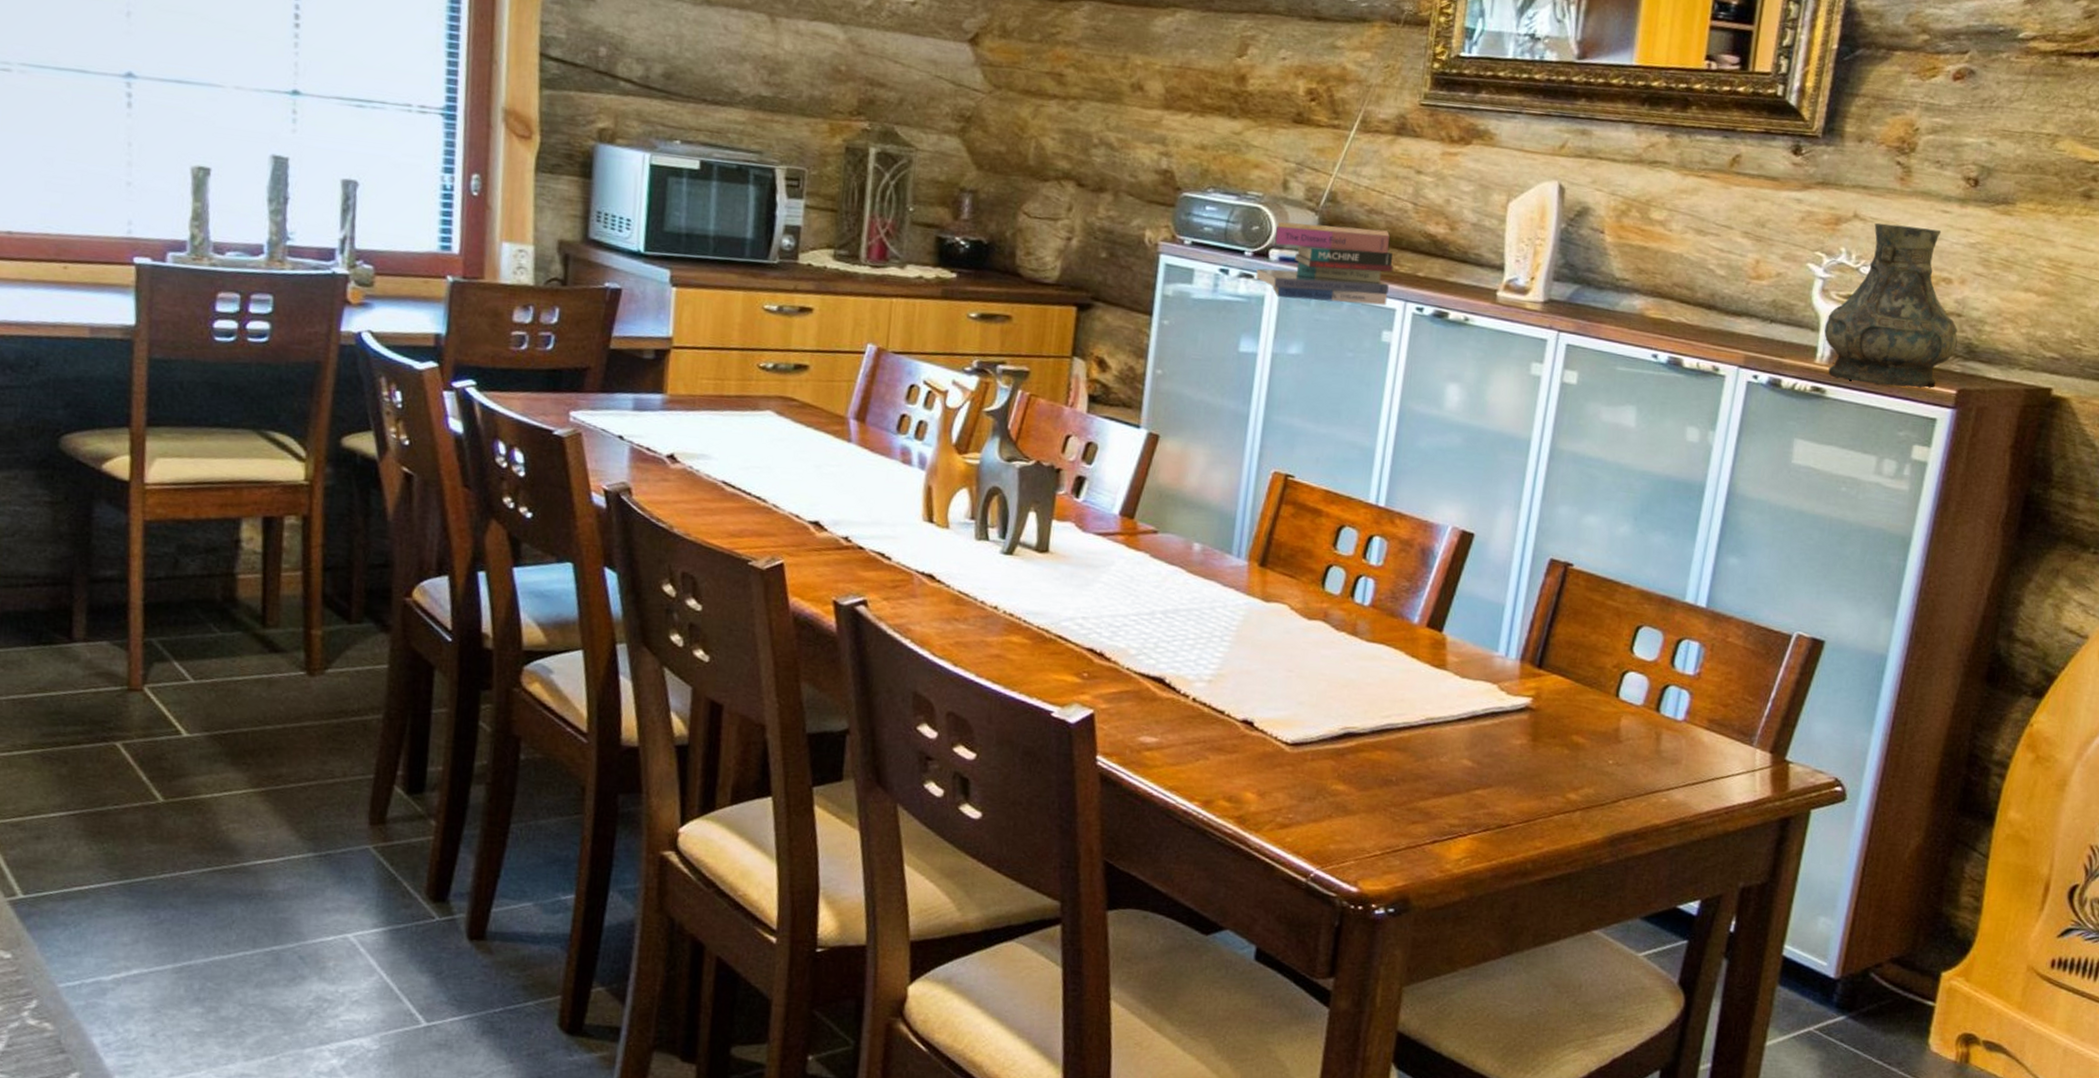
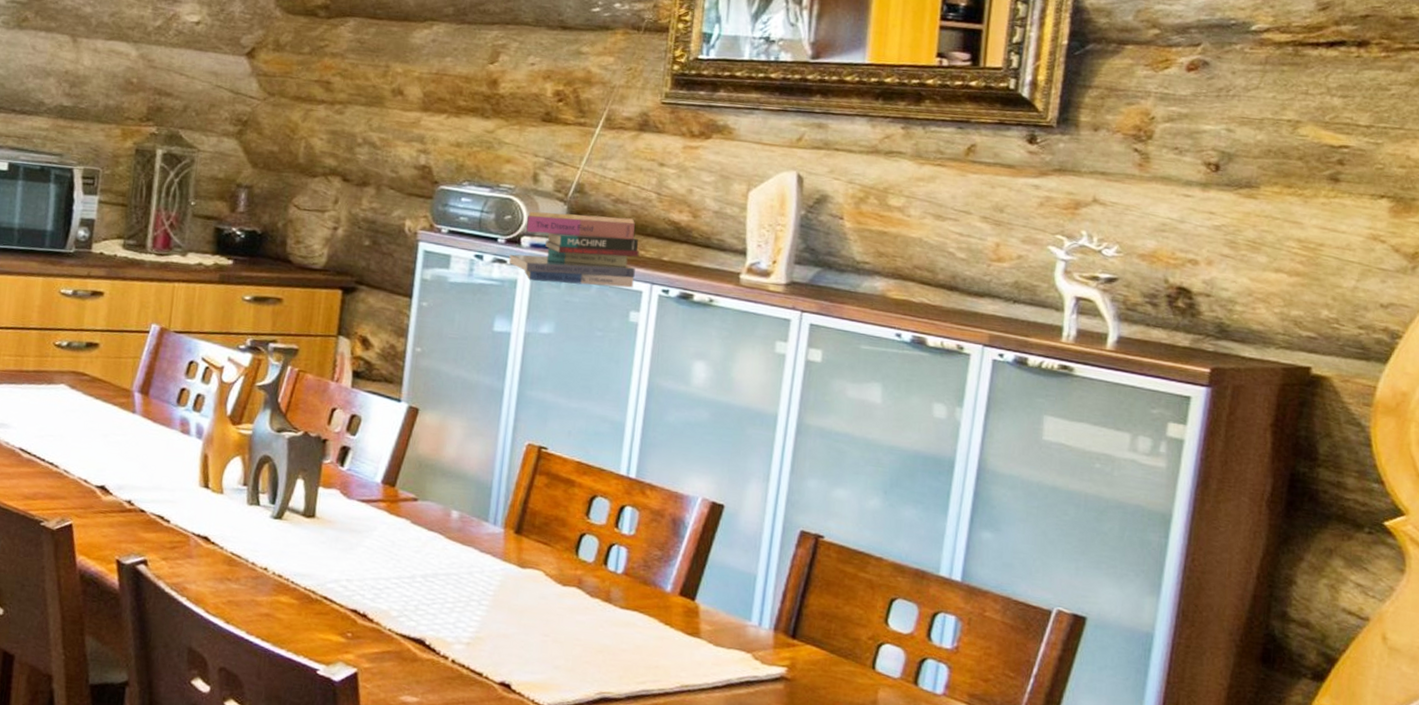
vase: present [1824,223,1958,388] -> none [1069,207,1208,367]

